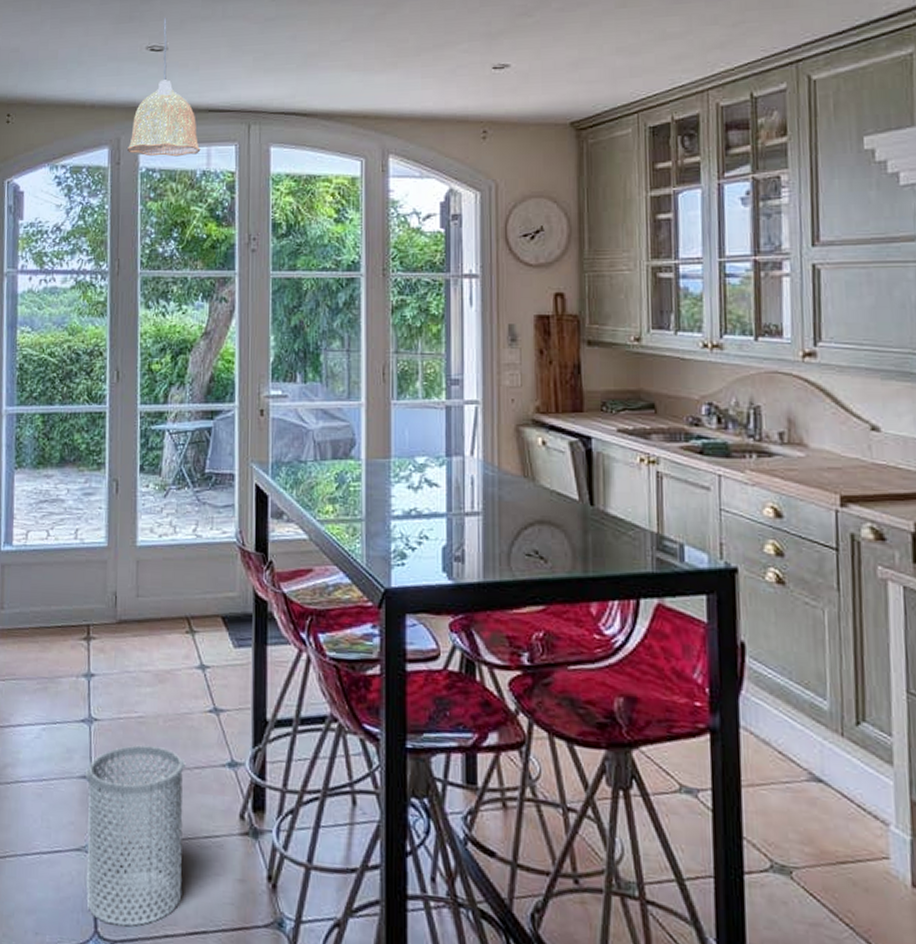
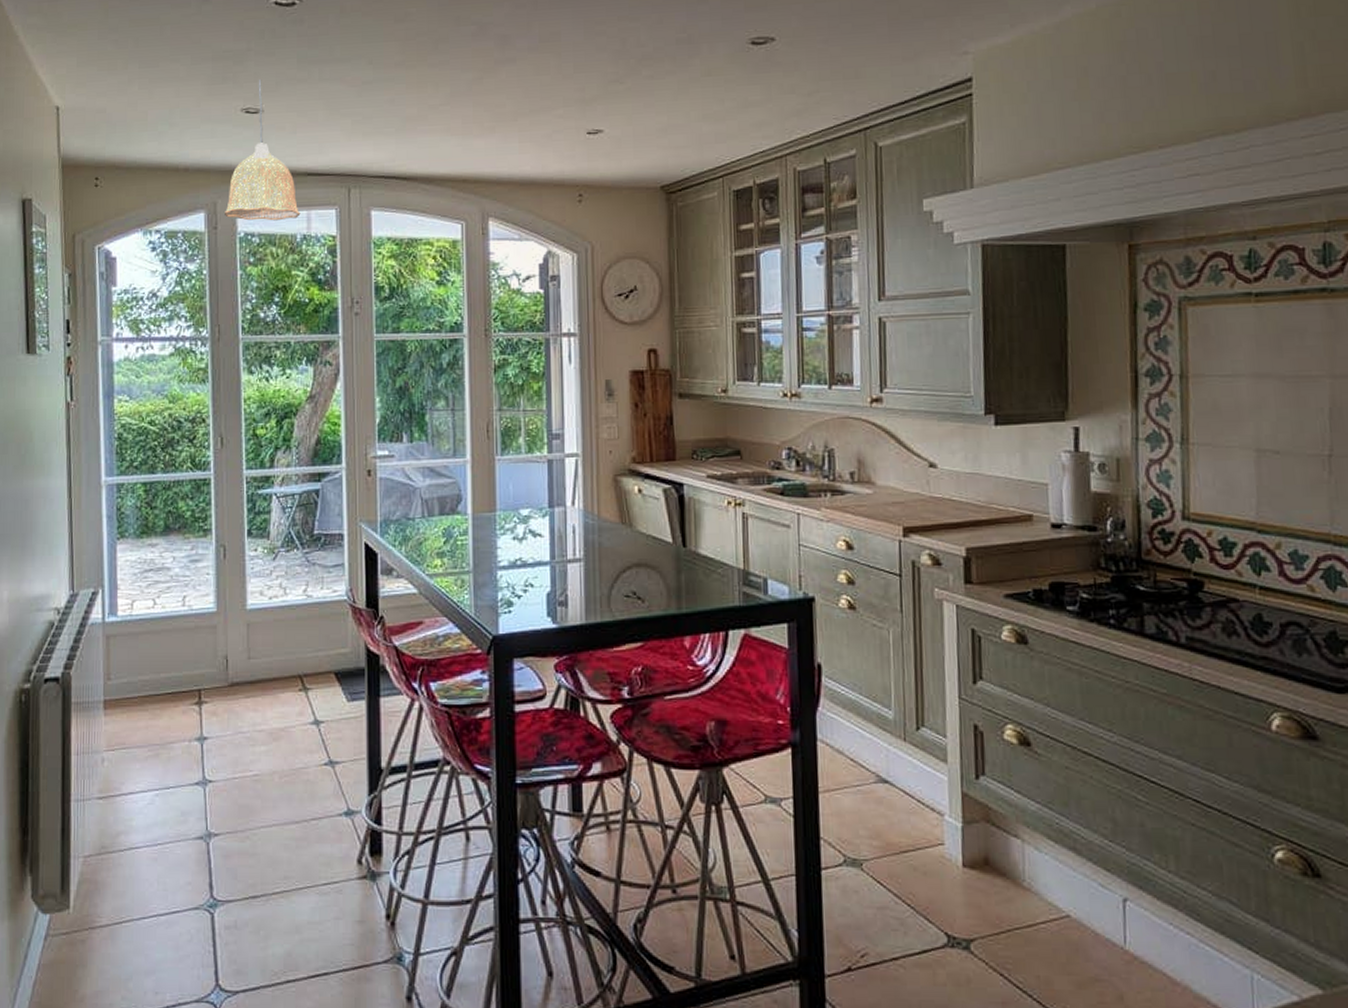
trash can: present [84,745,186,927] -> none [200,801,303,977]

